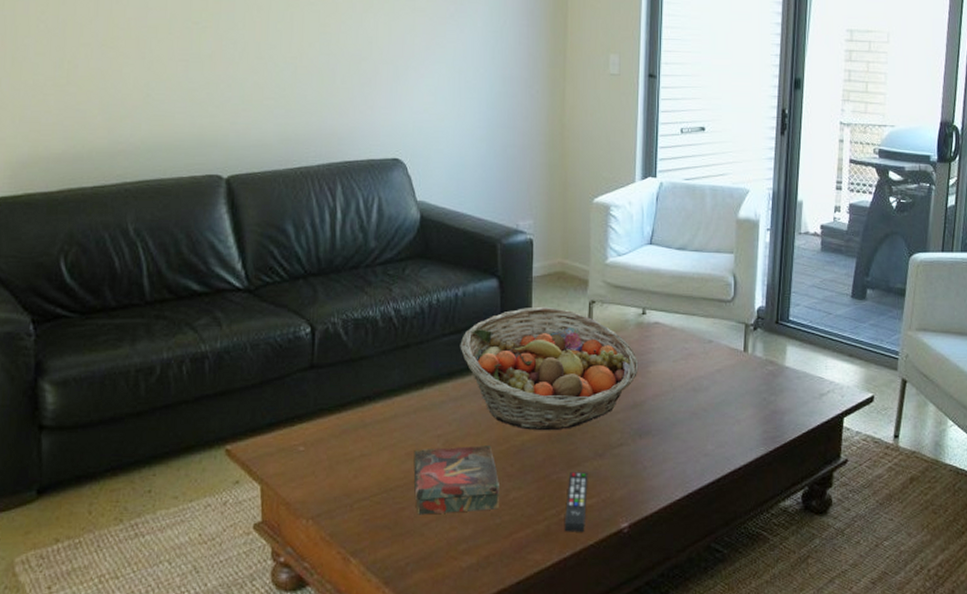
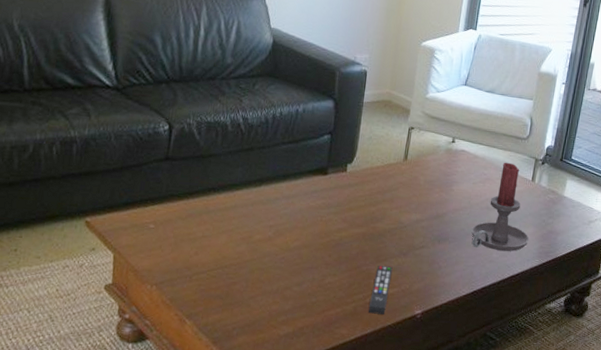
book: present [413,445,499,515] -> none [245,235,318,291]
fruit basket: present [460,306,639,431] -> none [296,127,445,231]
candle holder: none [678,332,750,440] -> present [471,162,530,251]

